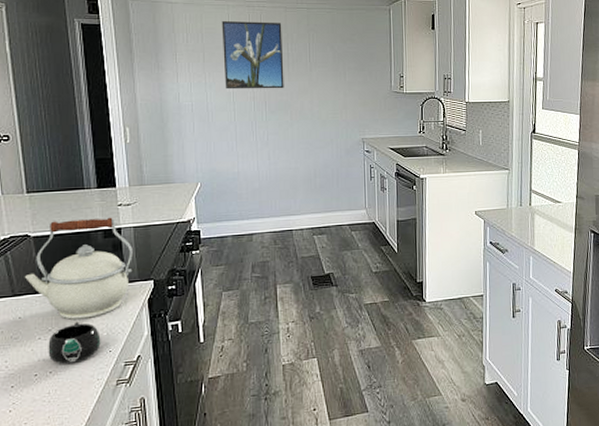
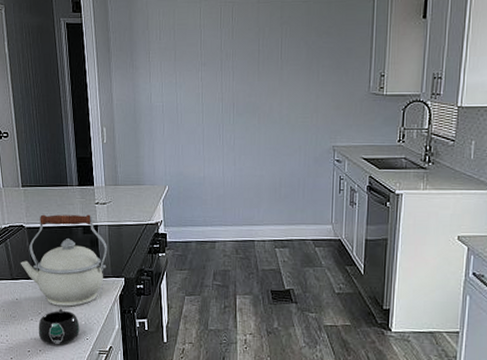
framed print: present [221,21,284,89] -> none [193,15,254,90]

